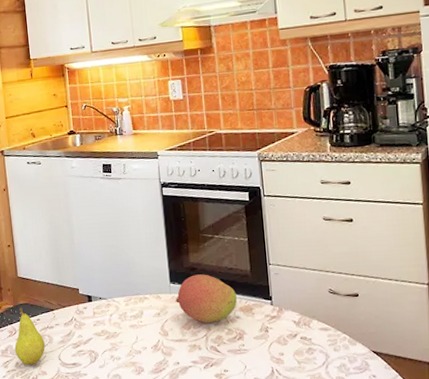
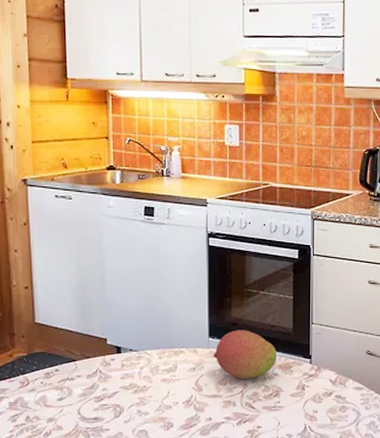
fruit: present [14,307,45,366] -> none [26,356,63,420]

